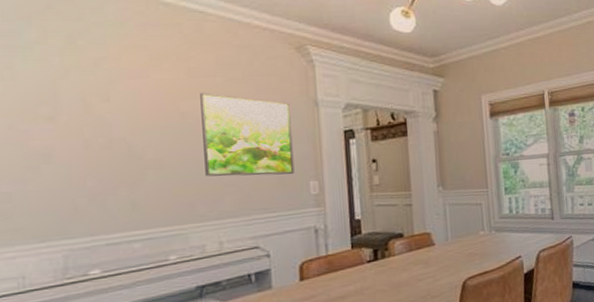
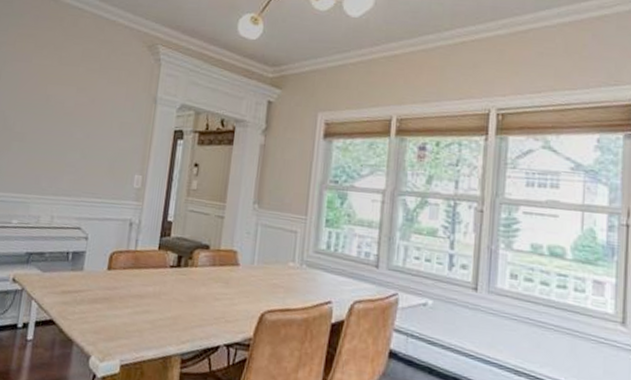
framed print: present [200,93,295,177] -> none [53,80,133,166]

